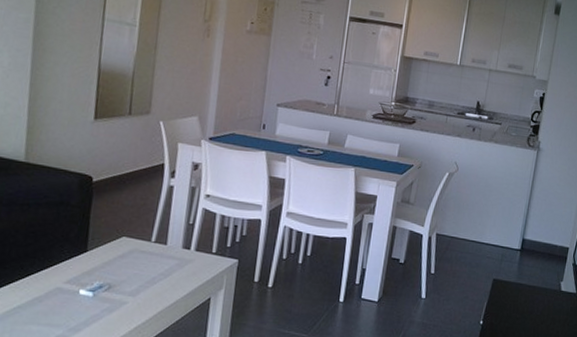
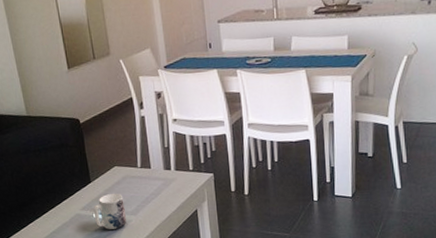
mug: none [80,268,124,311] -> present [94,194,126,230]

